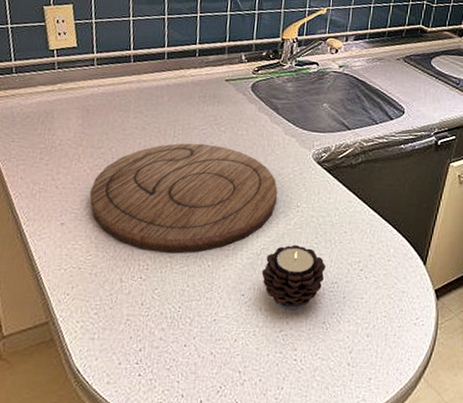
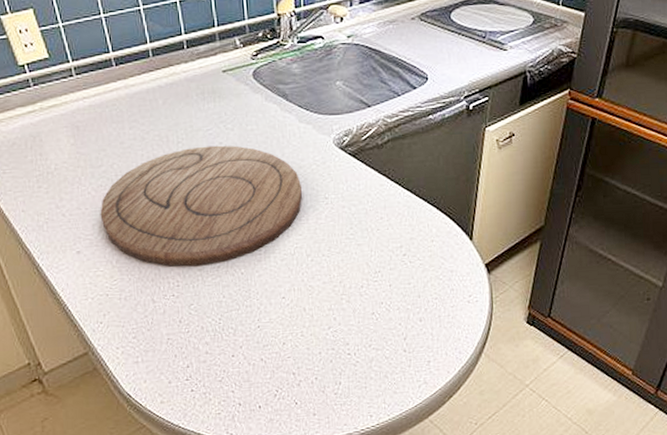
candle: present [261,245,326,310] -> none [299,239,366,305]

